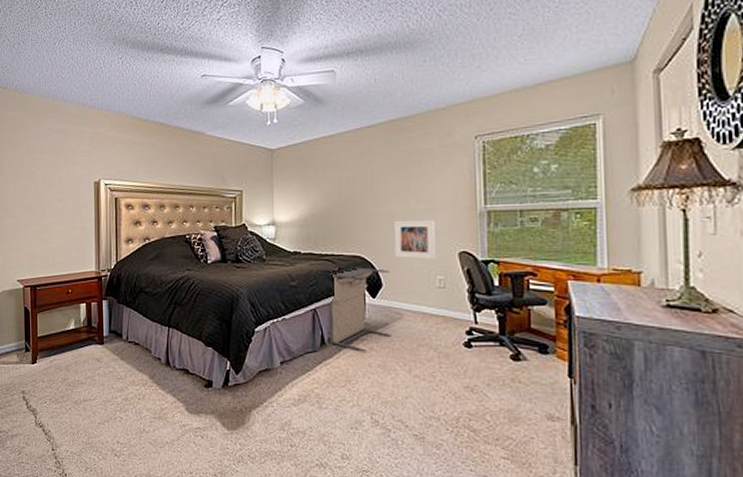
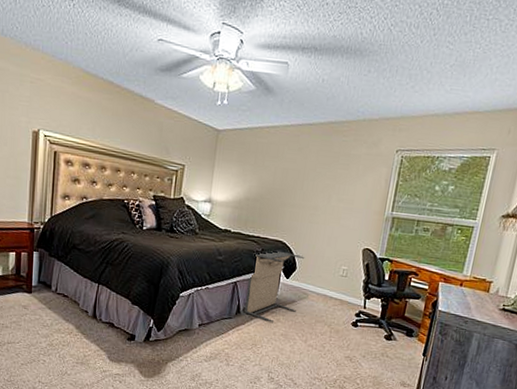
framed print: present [393,219,436,260] -> none [311,214,350,253]

